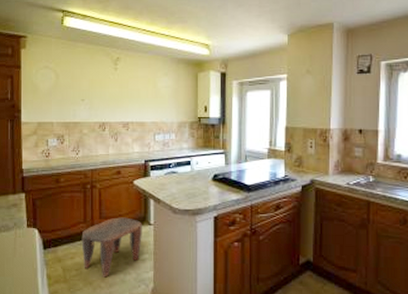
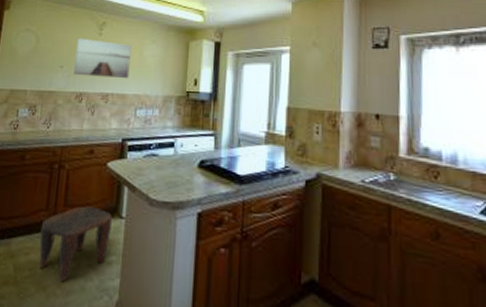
wall art: none [95,73,146,109] -> present [73,38,132,79]

